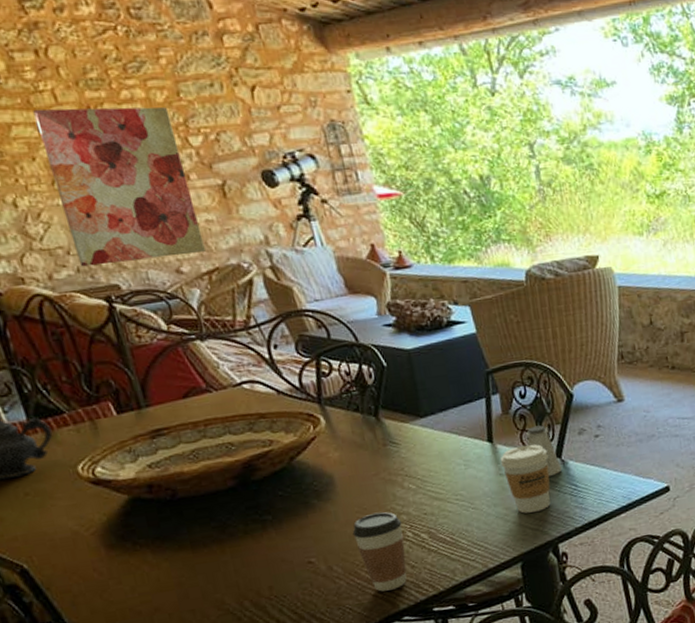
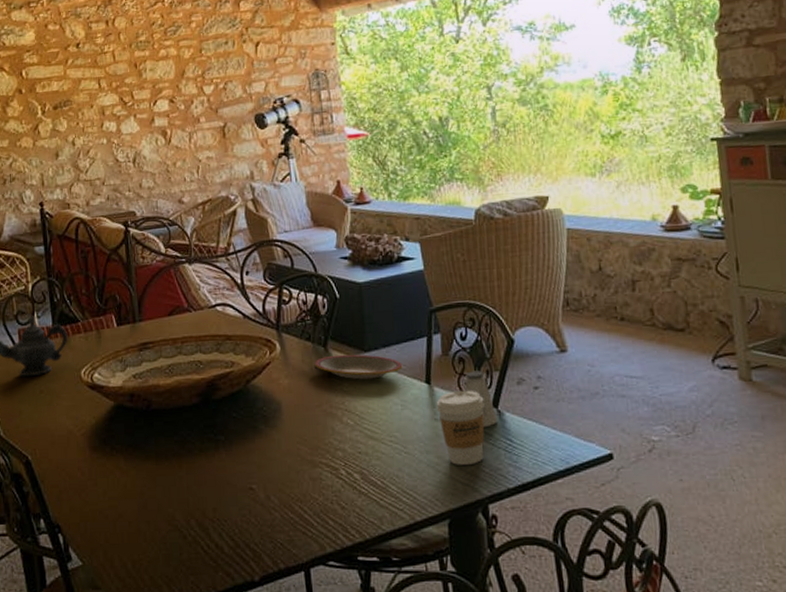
wall art: present [33,106,205,267] -> none [98,62,203,196]
coffee cup: present [352,512,407,592] -> none [291,445,338,530]
plate: none [367,420,463,446] -> present [315,354,403,380]

